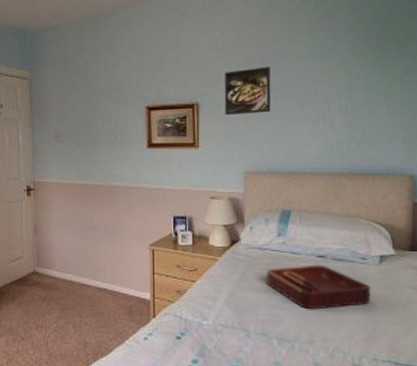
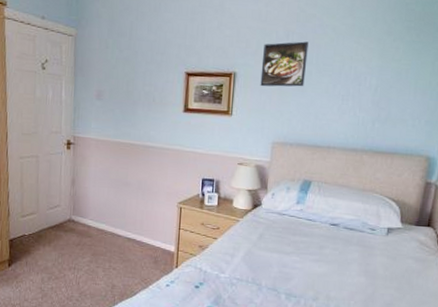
decorative tray: present [266,264,371,310] -> none [282,231,375,272]

